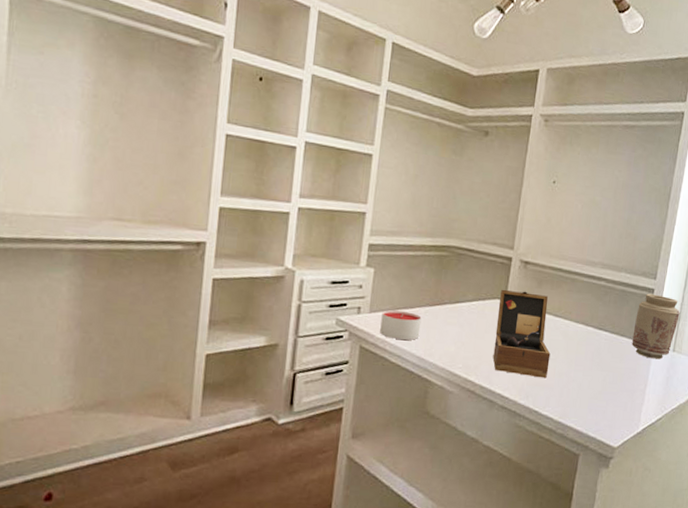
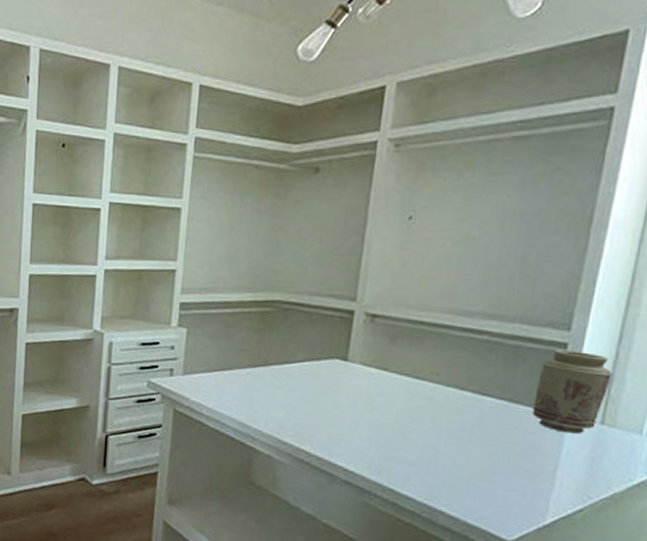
candle: present [380,310,422,340] -> none [195,372,243,404]
wooden box: present [493,289,551,379] -> none [332,347,410,452]

